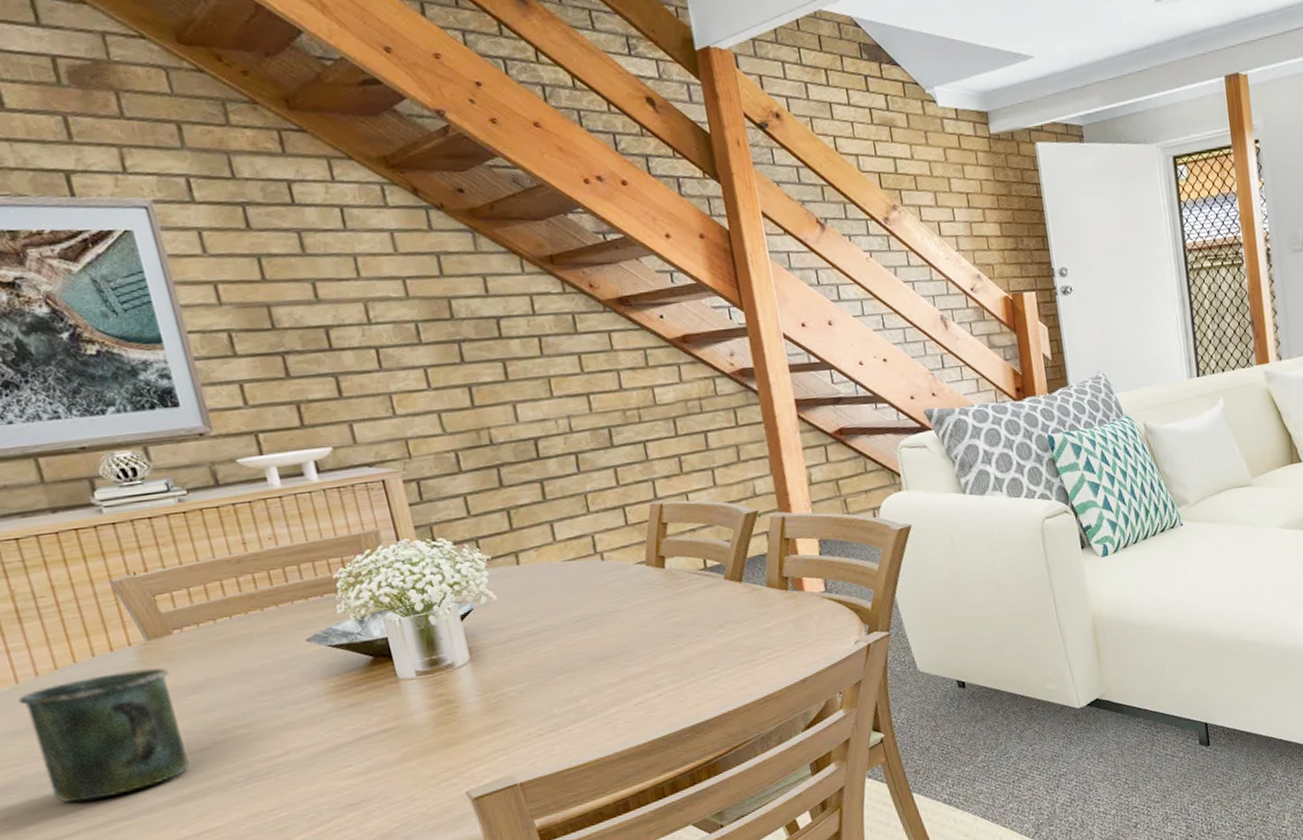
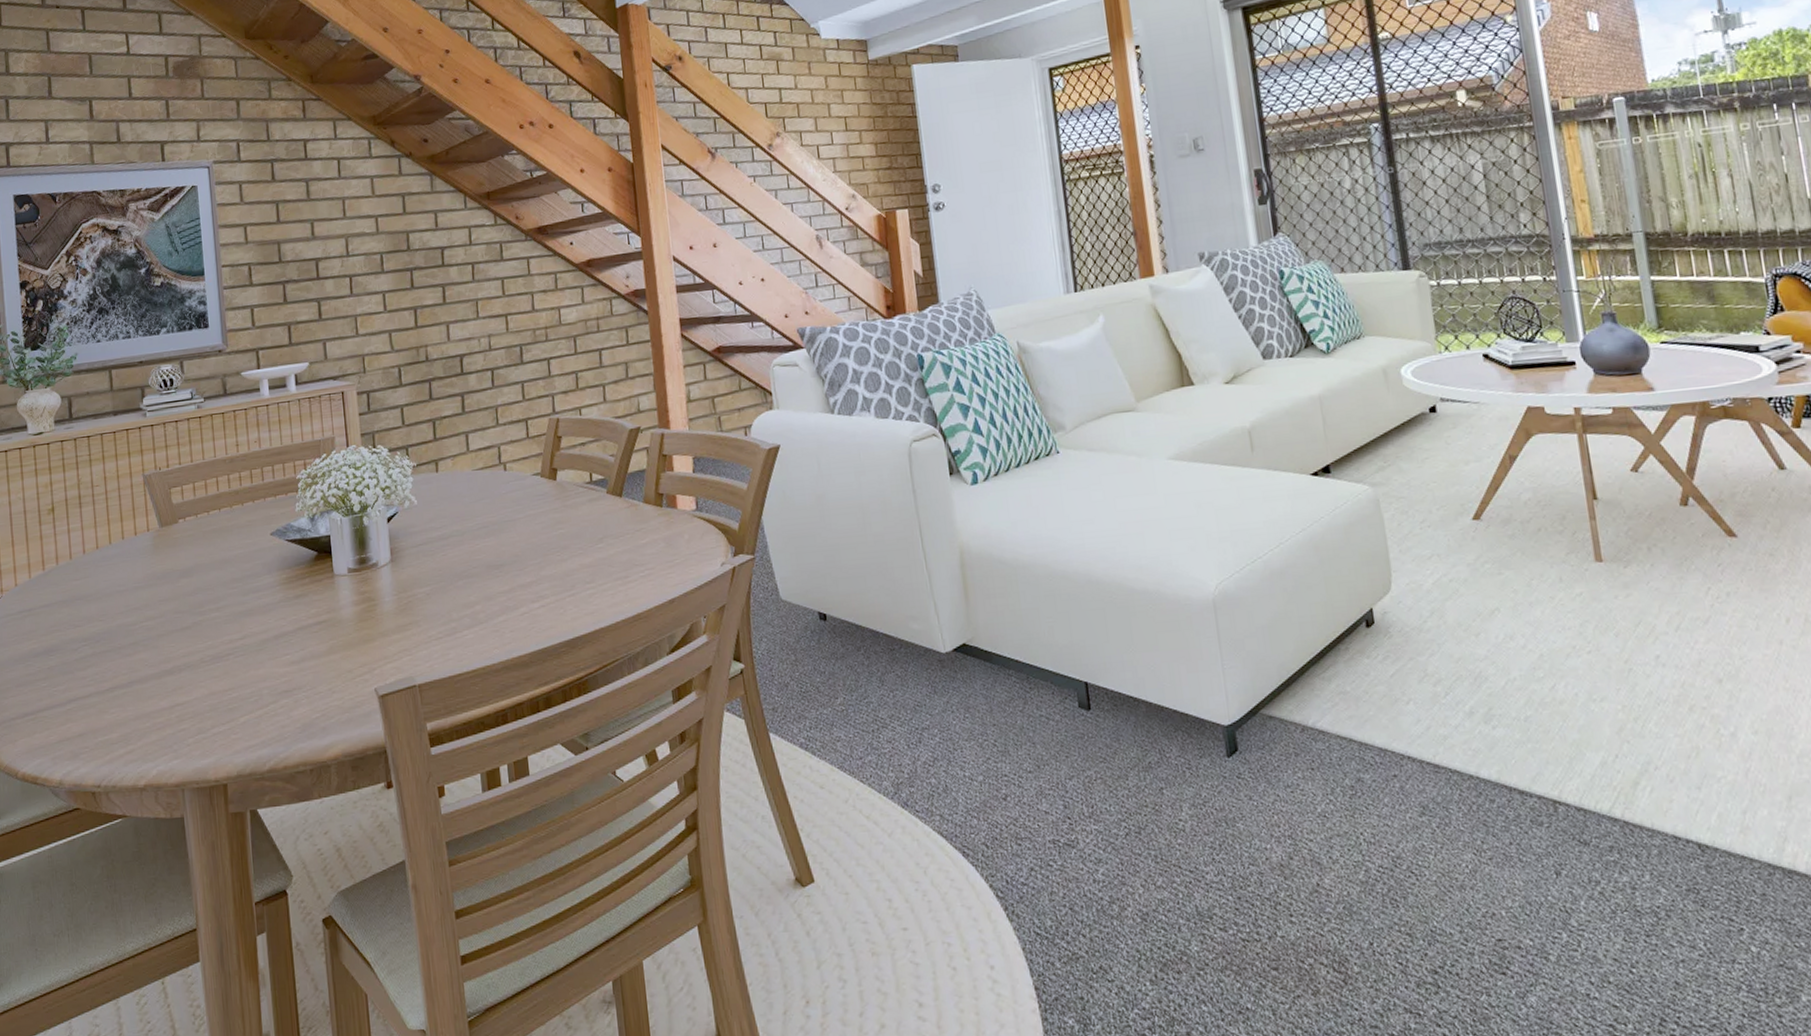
mug: present [18,668,189,802] -> none [69,552,174,668]

